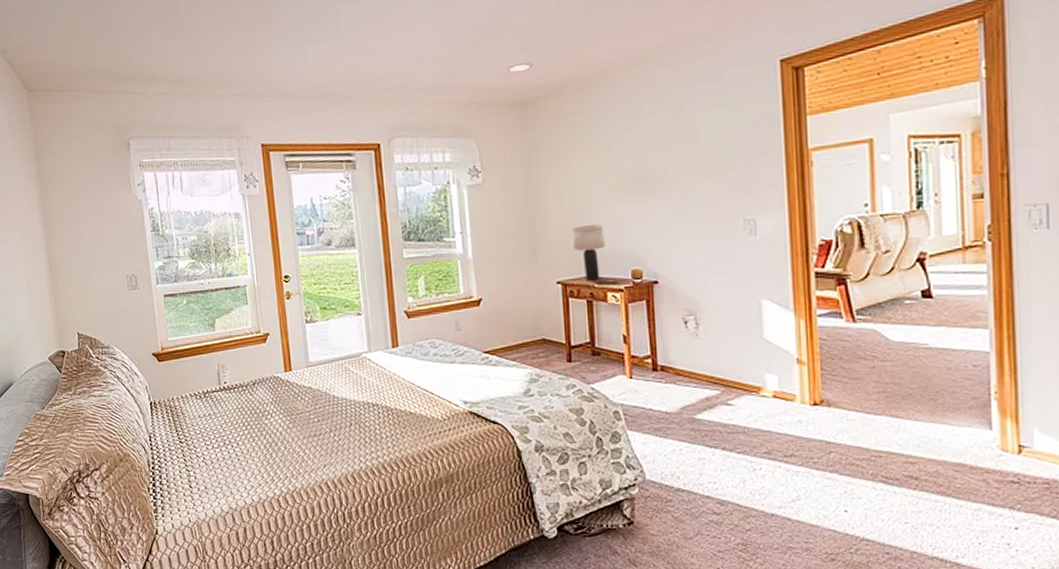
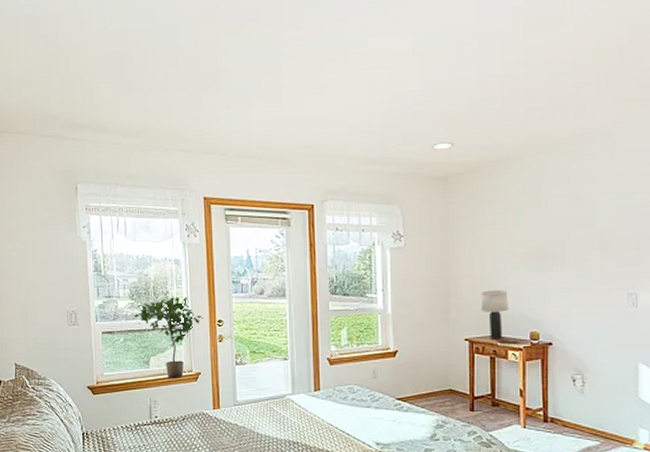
potted plant: none [194,252,268,342] -> present [133,297,203,380]

